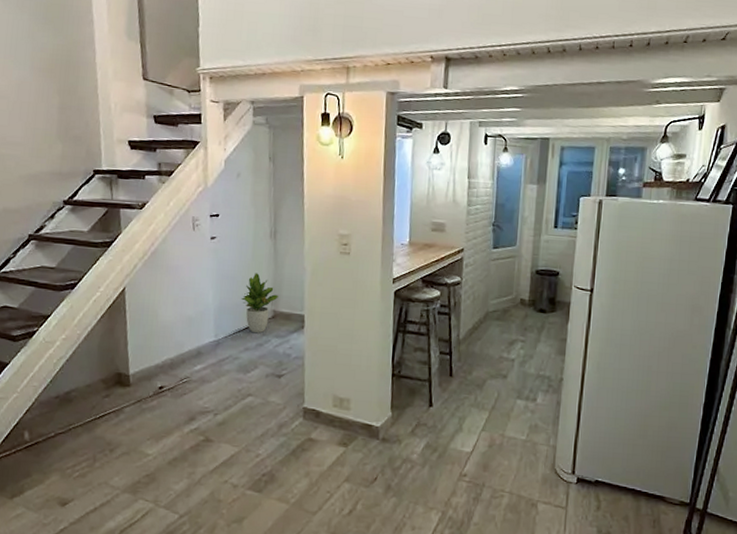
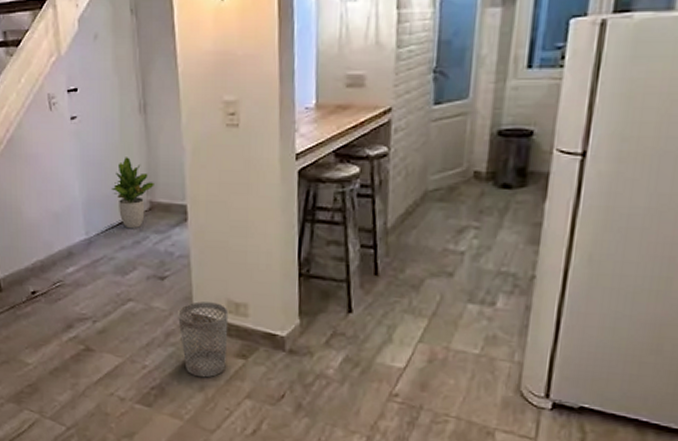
wastebasket: none [290,397,334,464] -> present [178,301,229,378]

